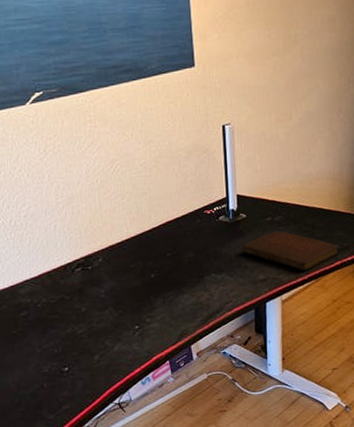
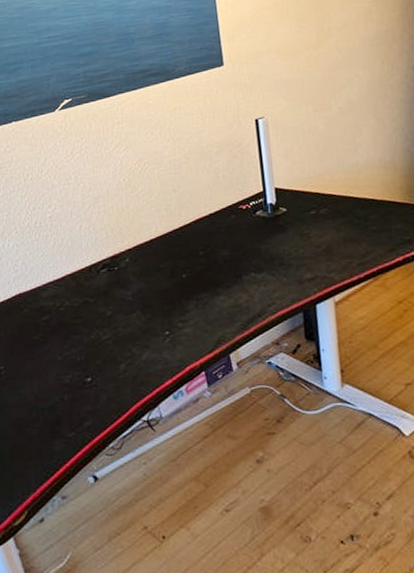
notebook: present [242,230,339,271] -> none [283,224,399,269]

